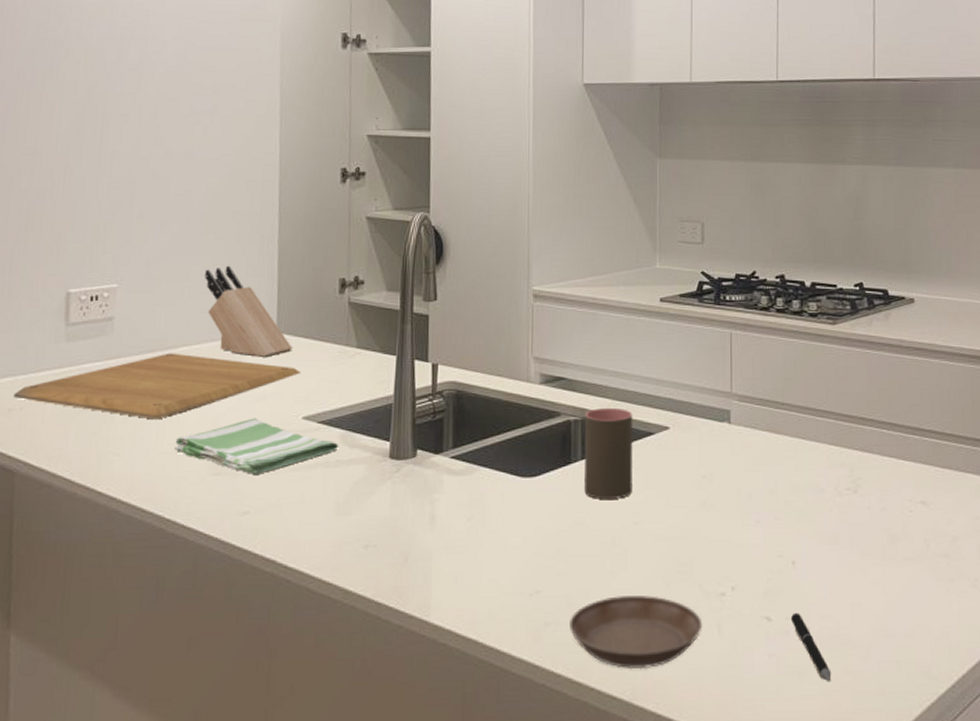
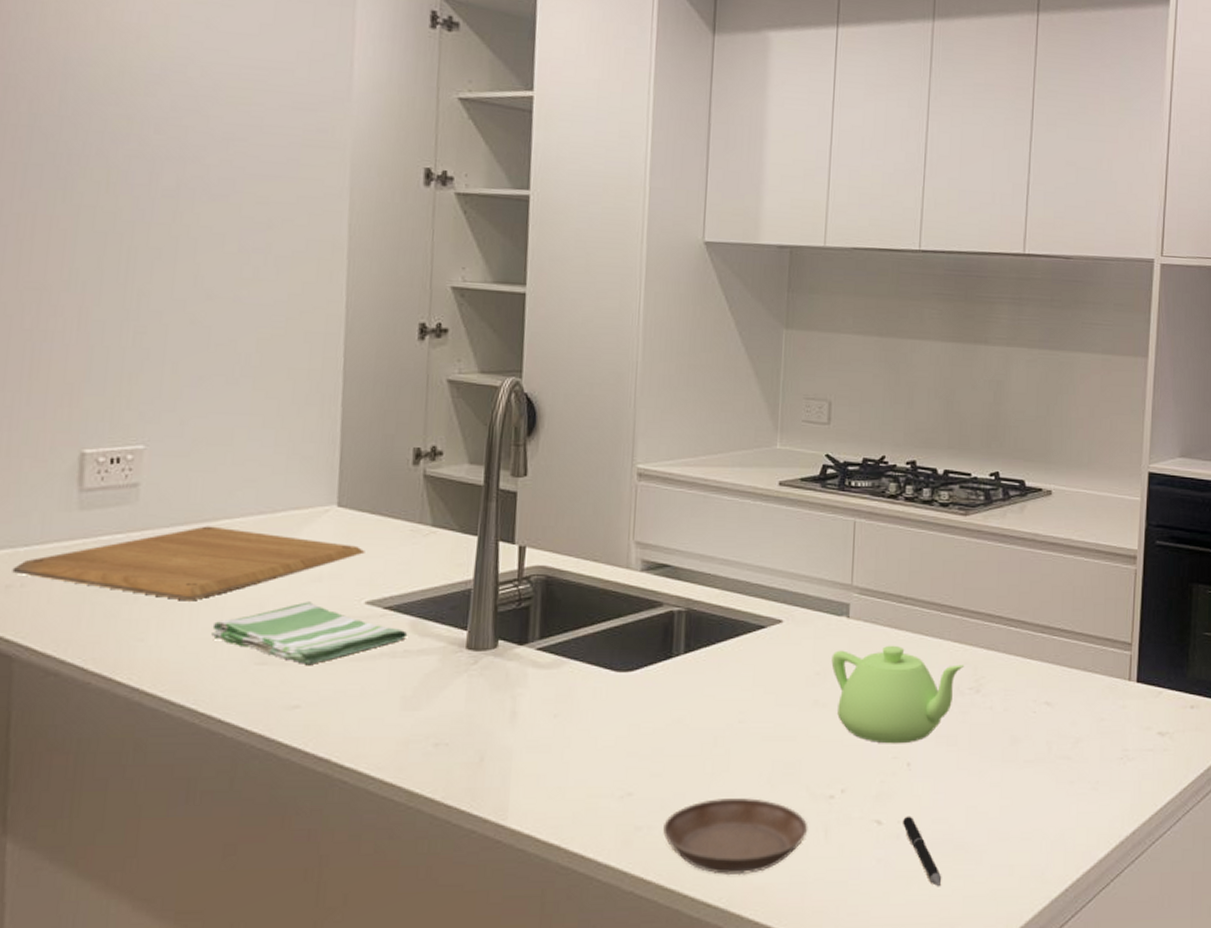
knife block: present [205,265,293,357] -> none [252,428,356,534]
cup: present [584,407,633,499] -> none [686,598,743,696]
teapot: none [716,448,841,543] -> present [831,645,965,744]

